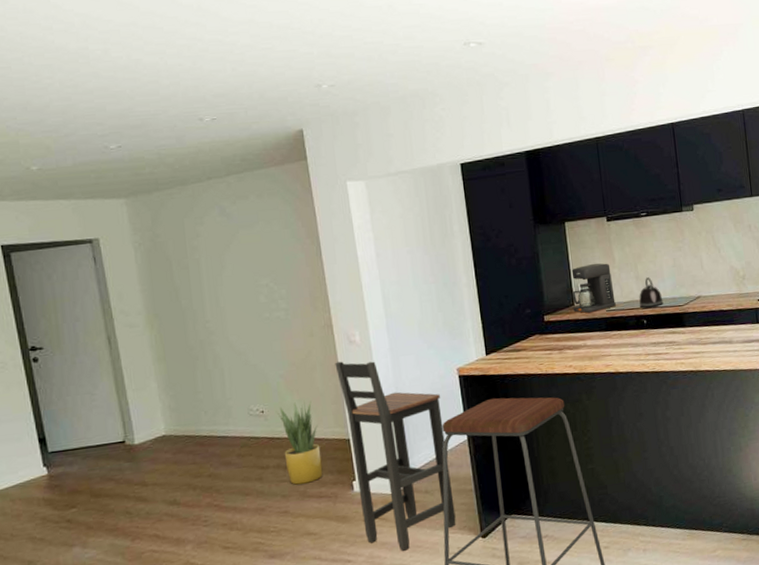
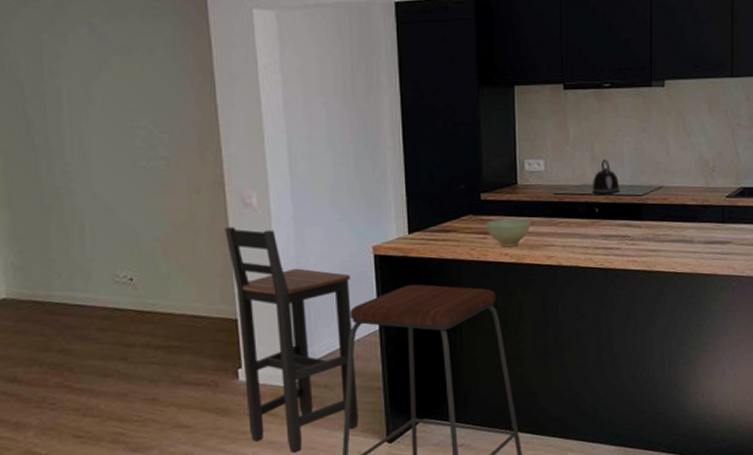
planter: present [277,400,323,485] -> none [149,269,202,369]
bowl: none [549,334,589,361] -> present [485,218,531,247]
coffee maker: present [571,263,616,314] -> none [515,137,565,195]

